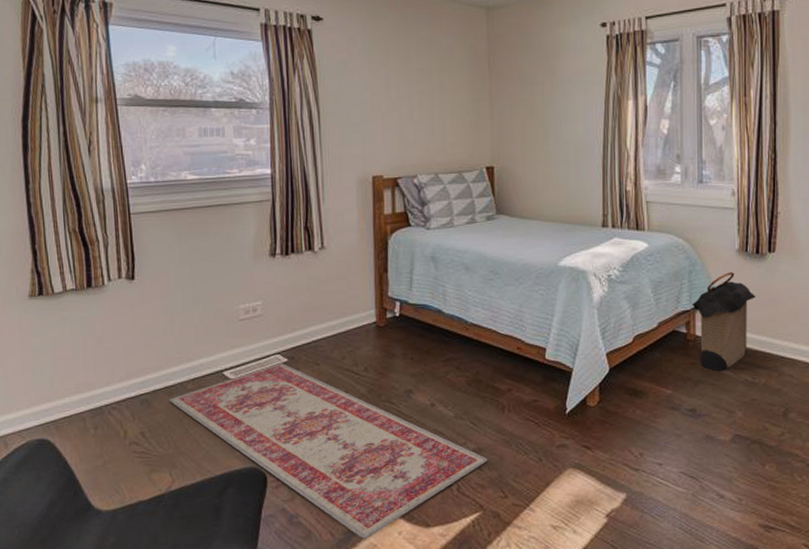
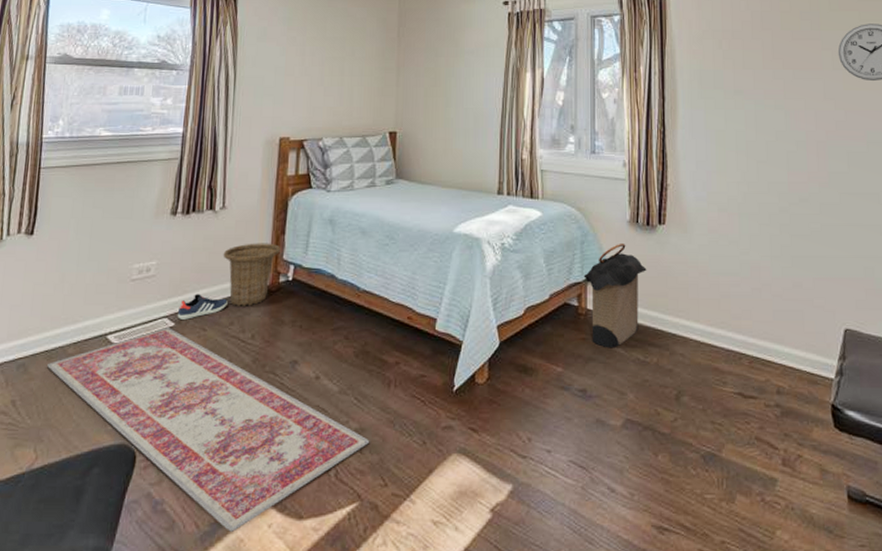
sneaker: none [289,331,337,355] -> present [177,294,228,320]
basket: none [327,281,386,342] -> present [223,243,281,306]

